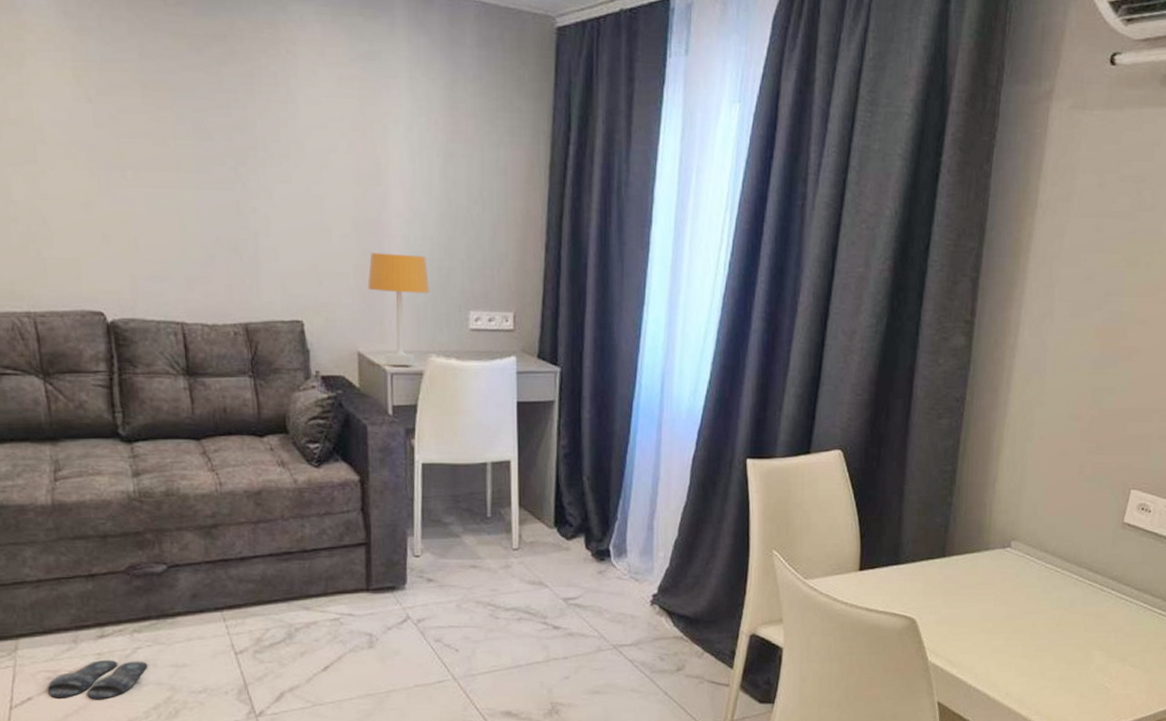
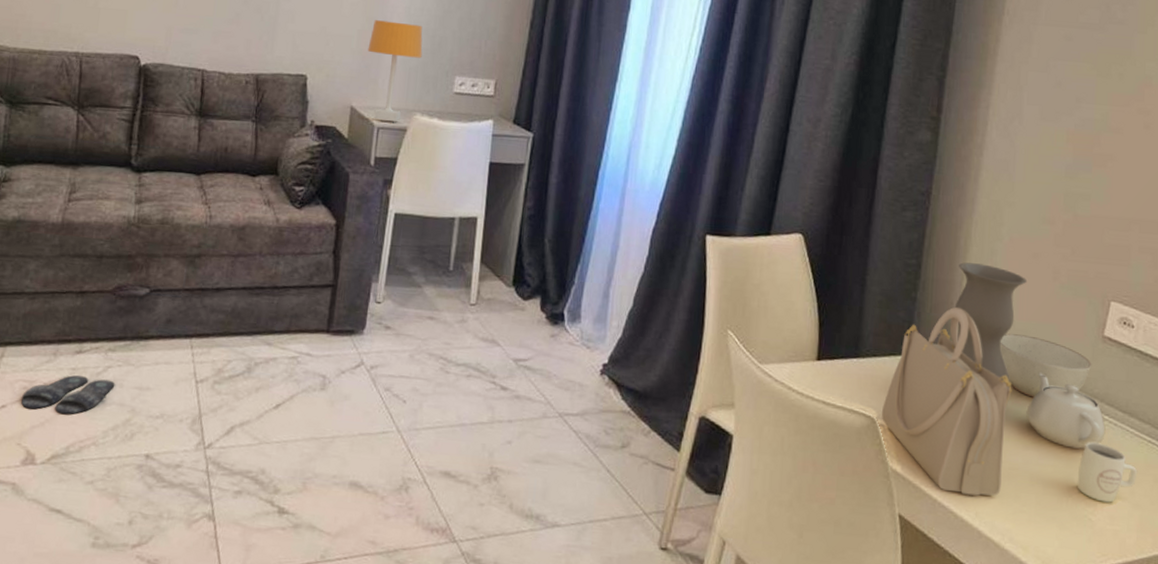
handbag: none [920,509,1040,678] -> present [881,307,1012,496]
vase: none [988,464,1056,580] -> present [955,262,1028,389]
bowl: none [1029,528,1112,585] -> present [999,333,1092,398]
teapot: none [1052,562,1123,627] -> present [1026,373,1106,449]
mug: none [1095,620,1149,671] -> present [1077,442,1138,503]

